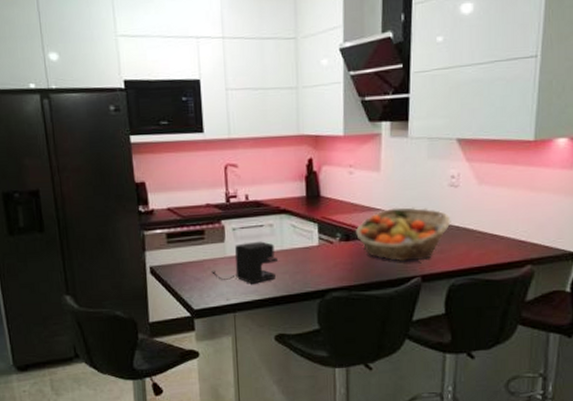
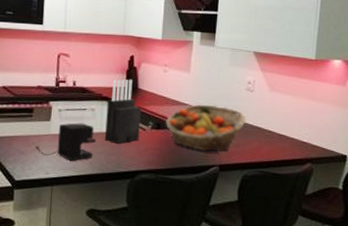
knife block: none [286,186,327,261] -> present [105,79,141,144]

